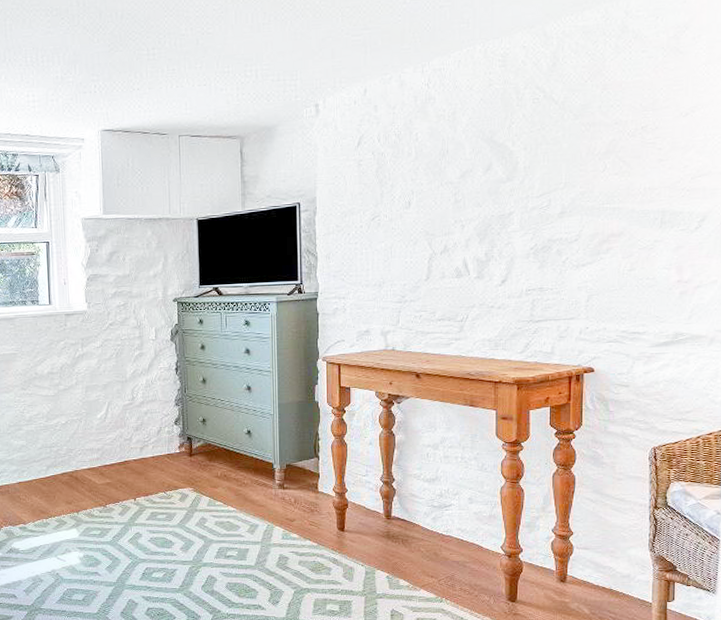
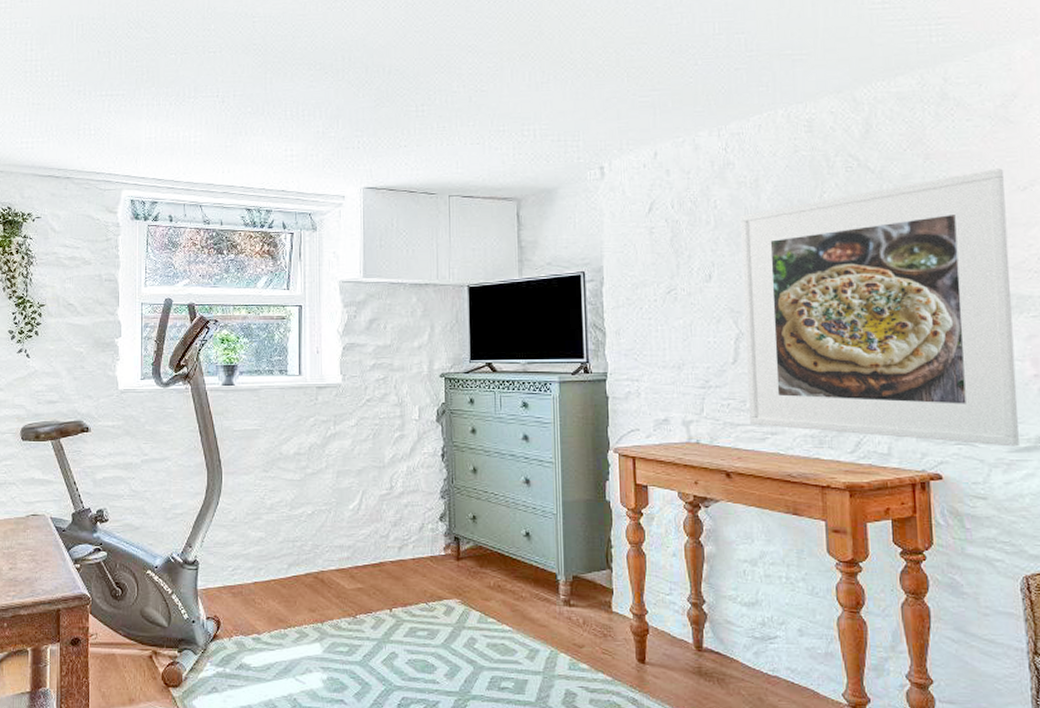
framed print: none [437,96,669,342] -> present [739,168,1019,447]

